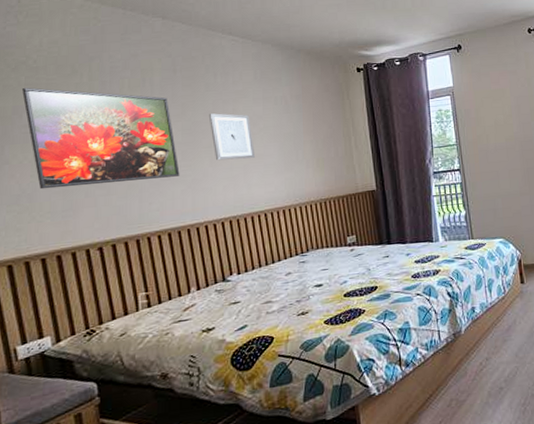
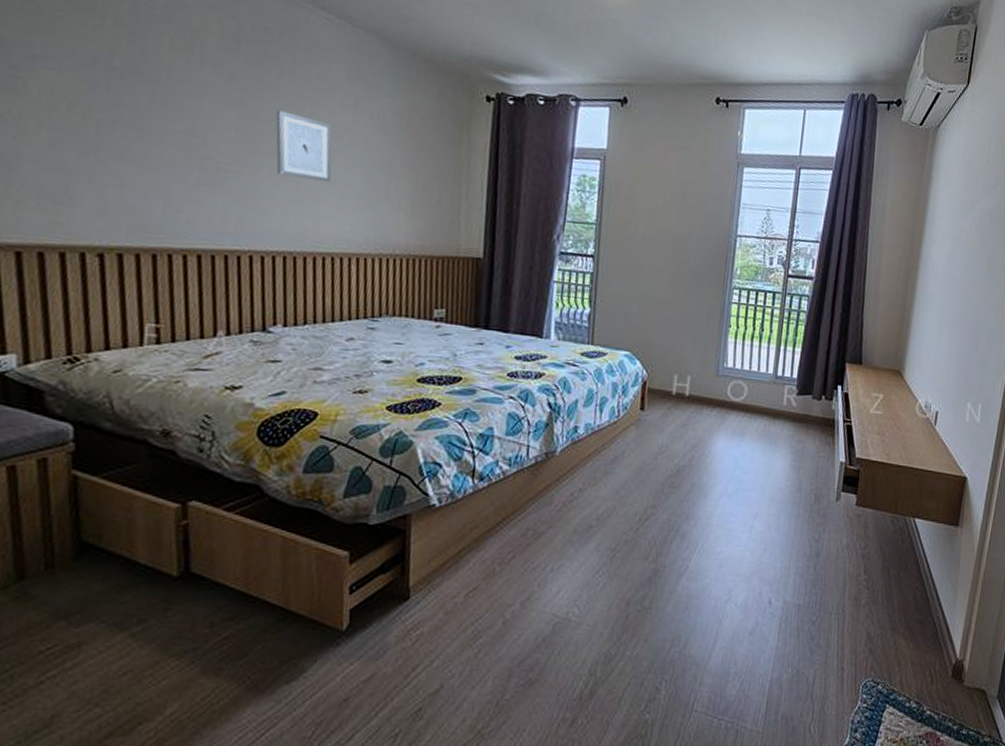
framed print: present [22,87,180,190] -> none [14,12,226,184]

